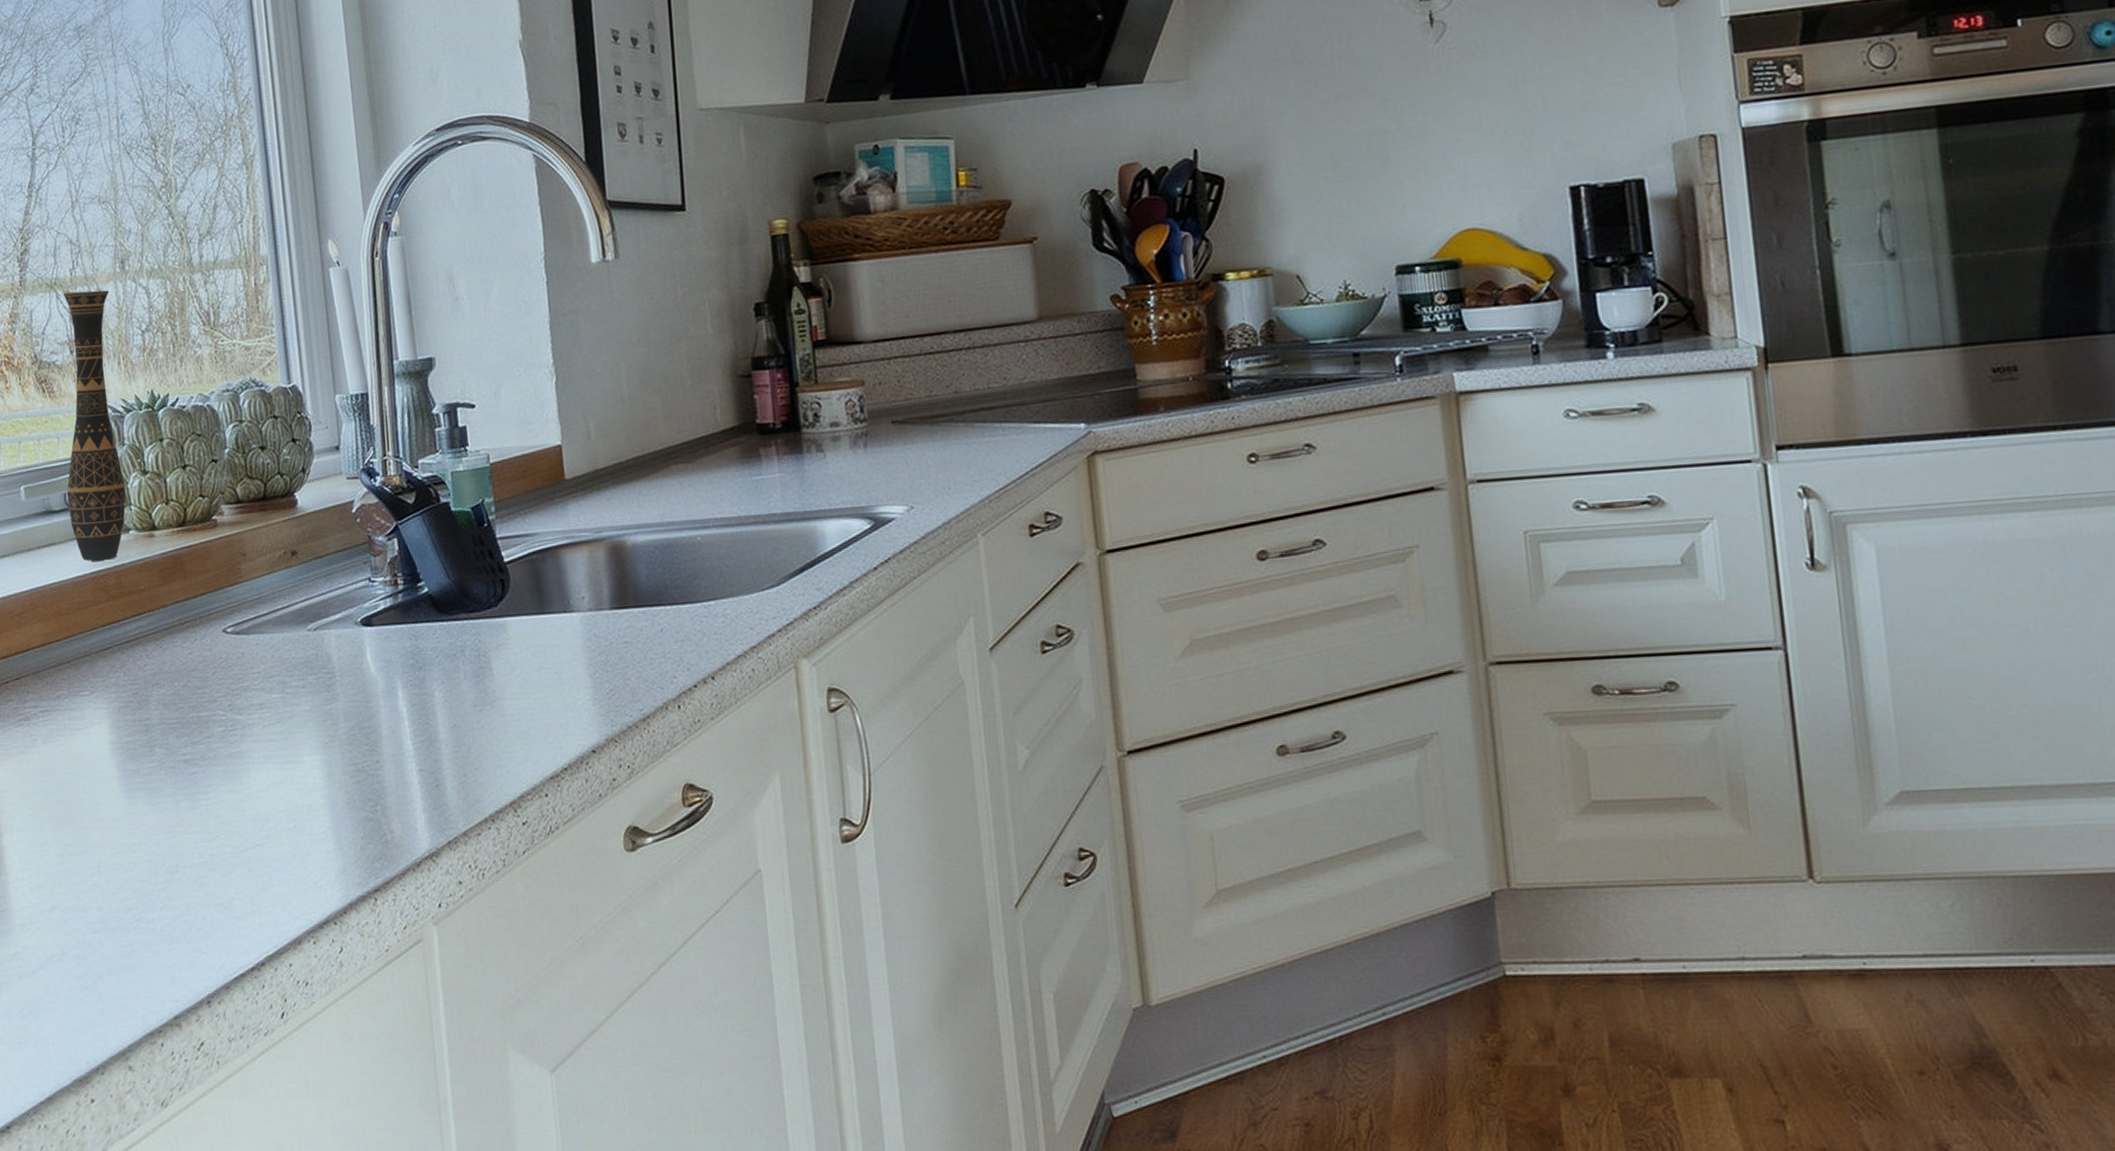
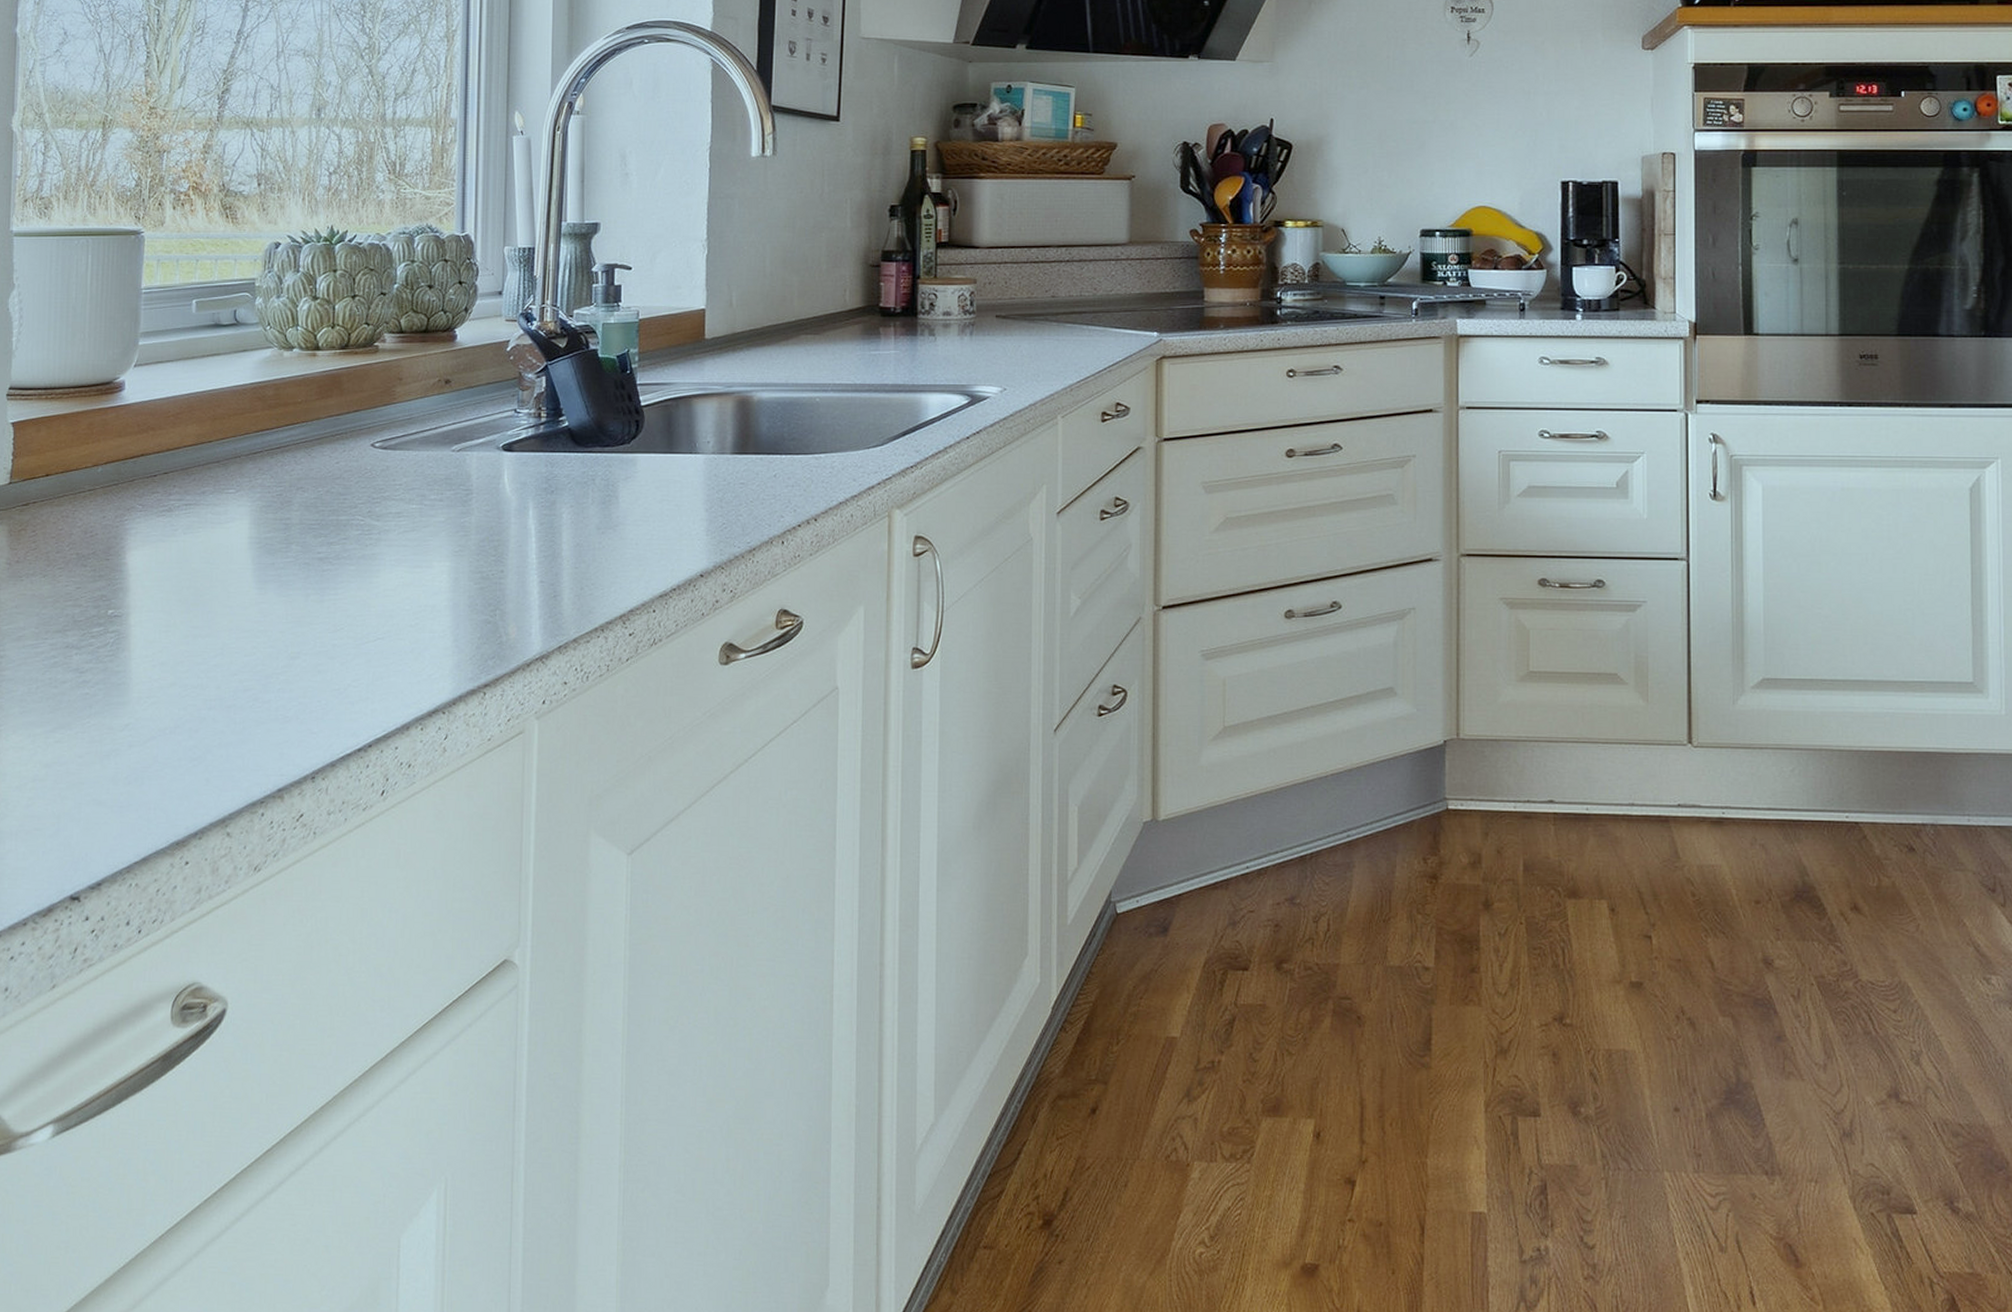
decorative vase: present [63,290,126,561] -> none [236,131,302,373]

